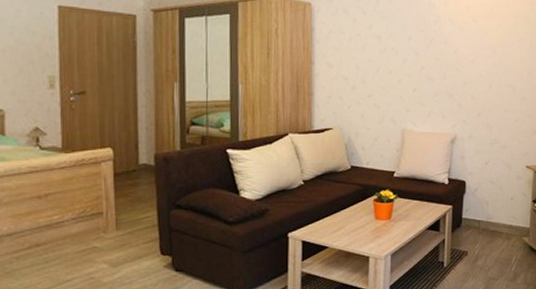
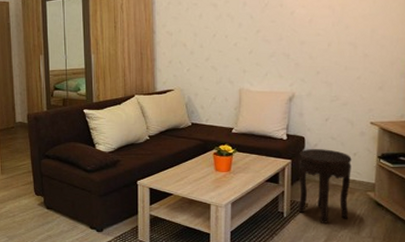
side table: none [458,194,509,272] -> present [298,149,352,223]

